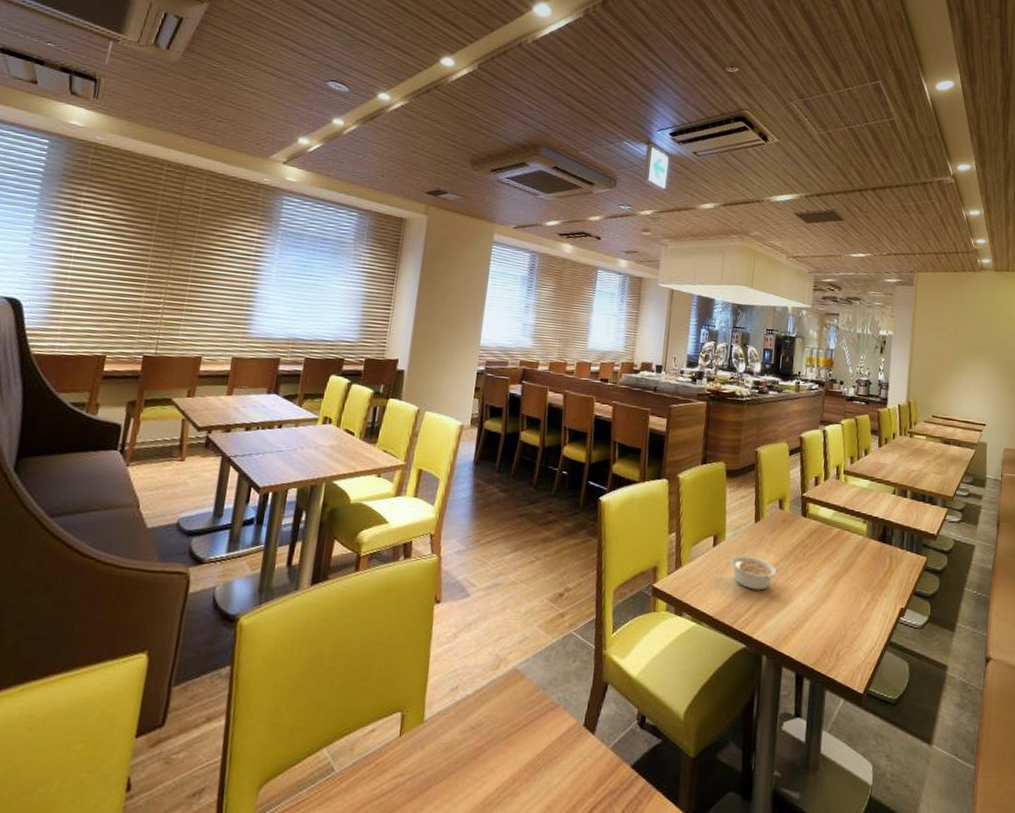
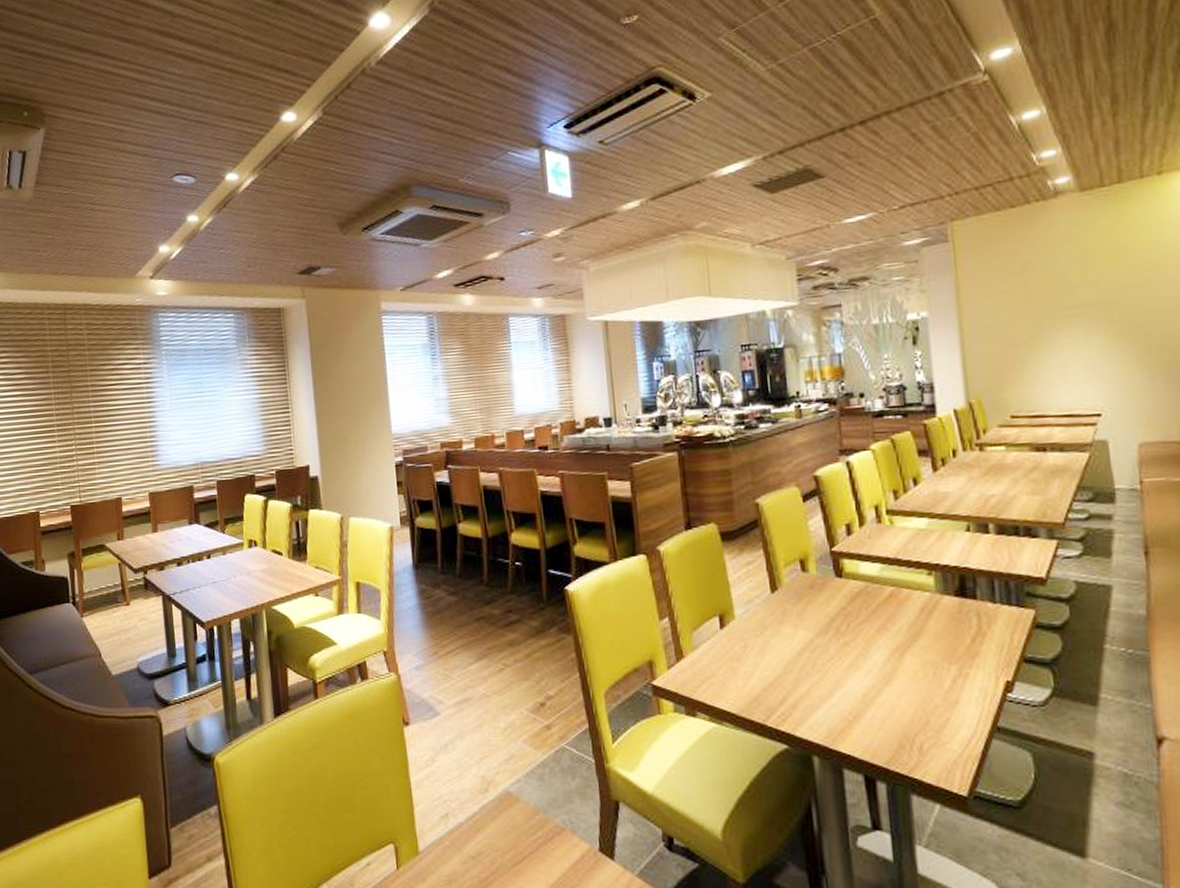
legume: present [729,555,777,591] -> none [744,635,813,677]

